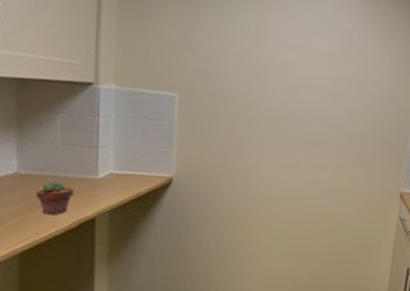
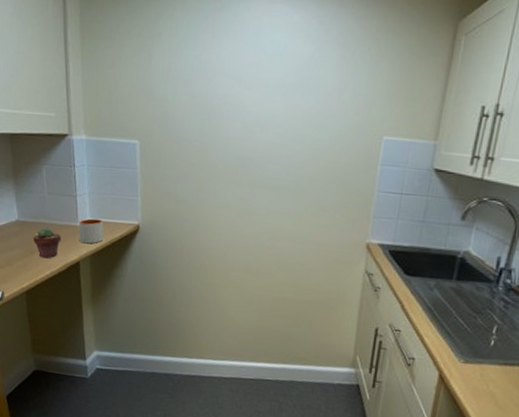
mug: none [97,171,130,198] -> present [78,218,104,244]

